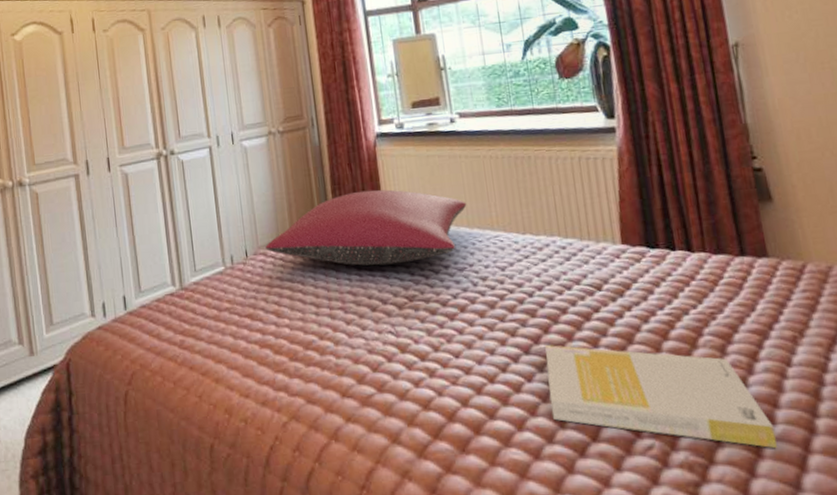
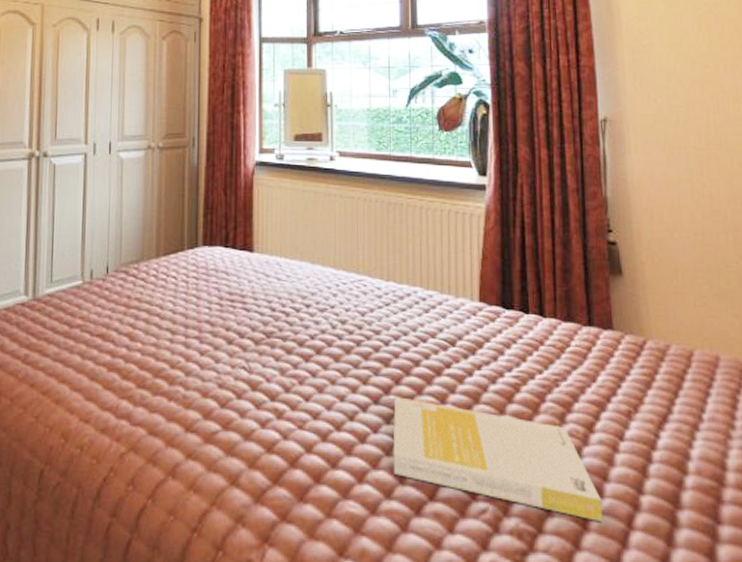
pillow: present [265,189,467,266] -> none [128,218,336,298]

